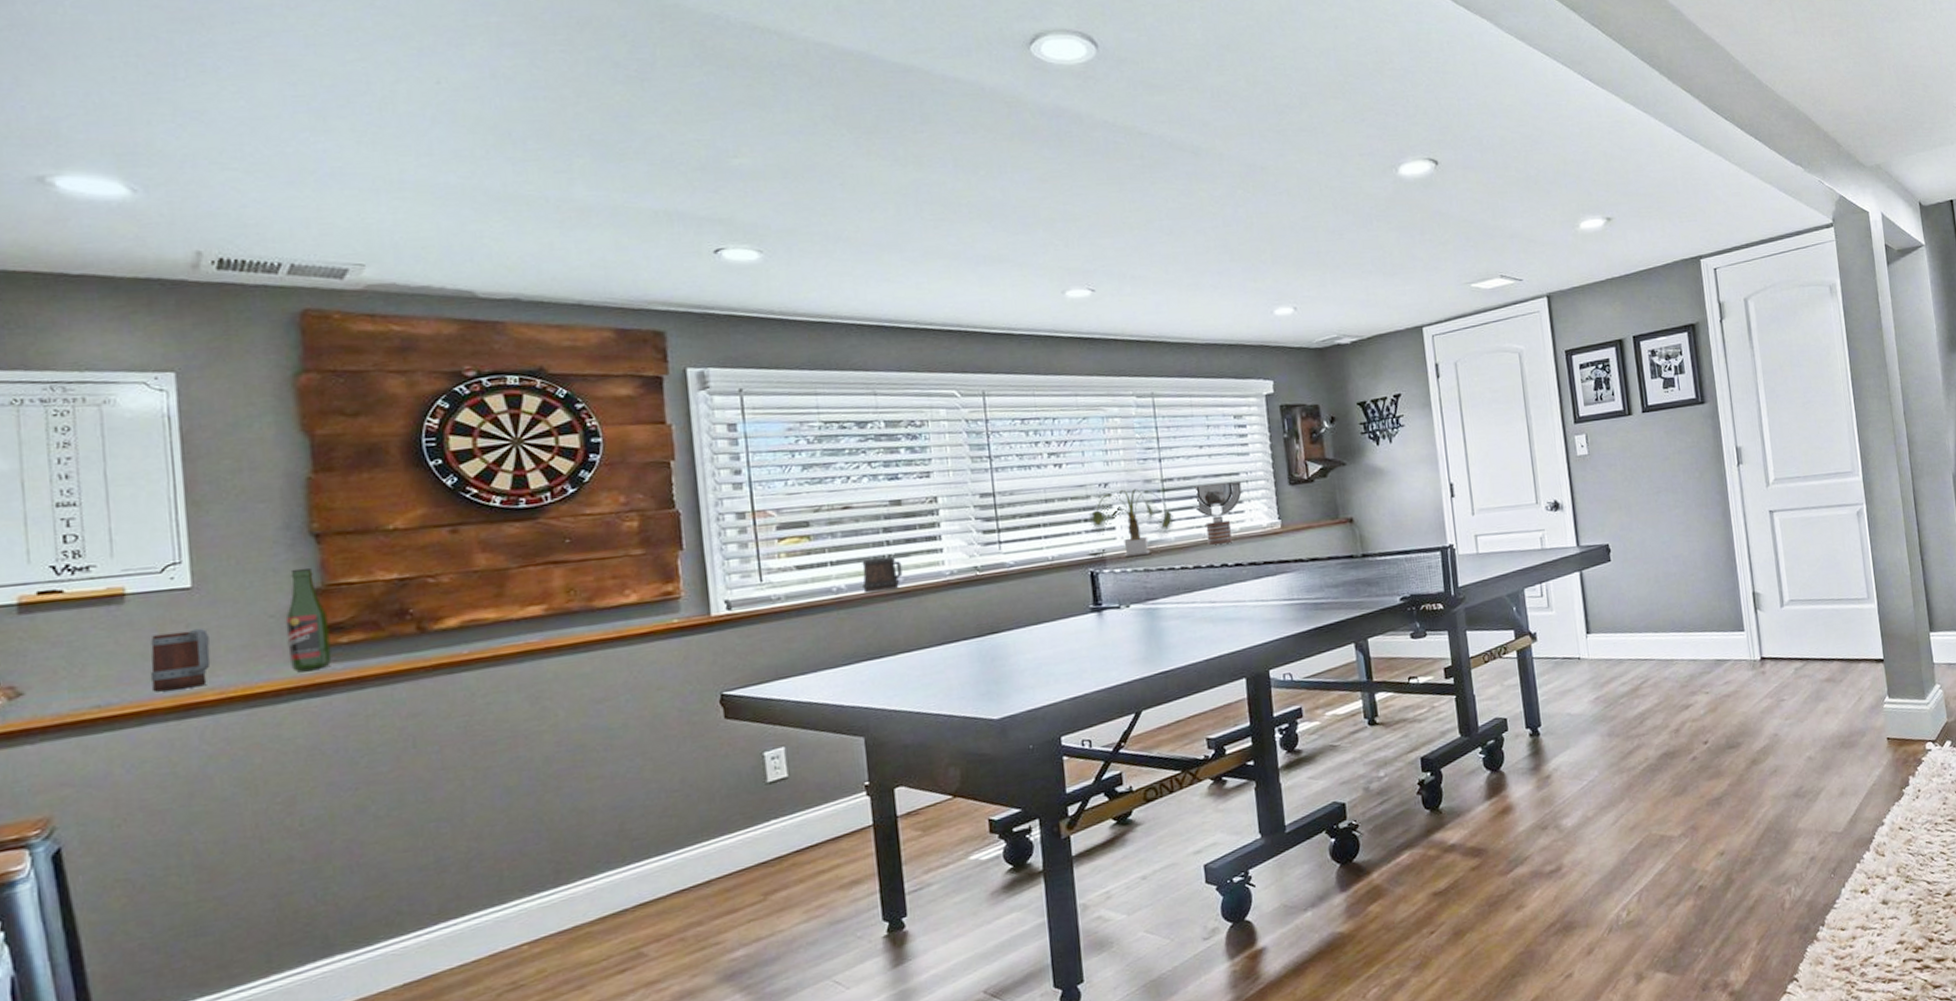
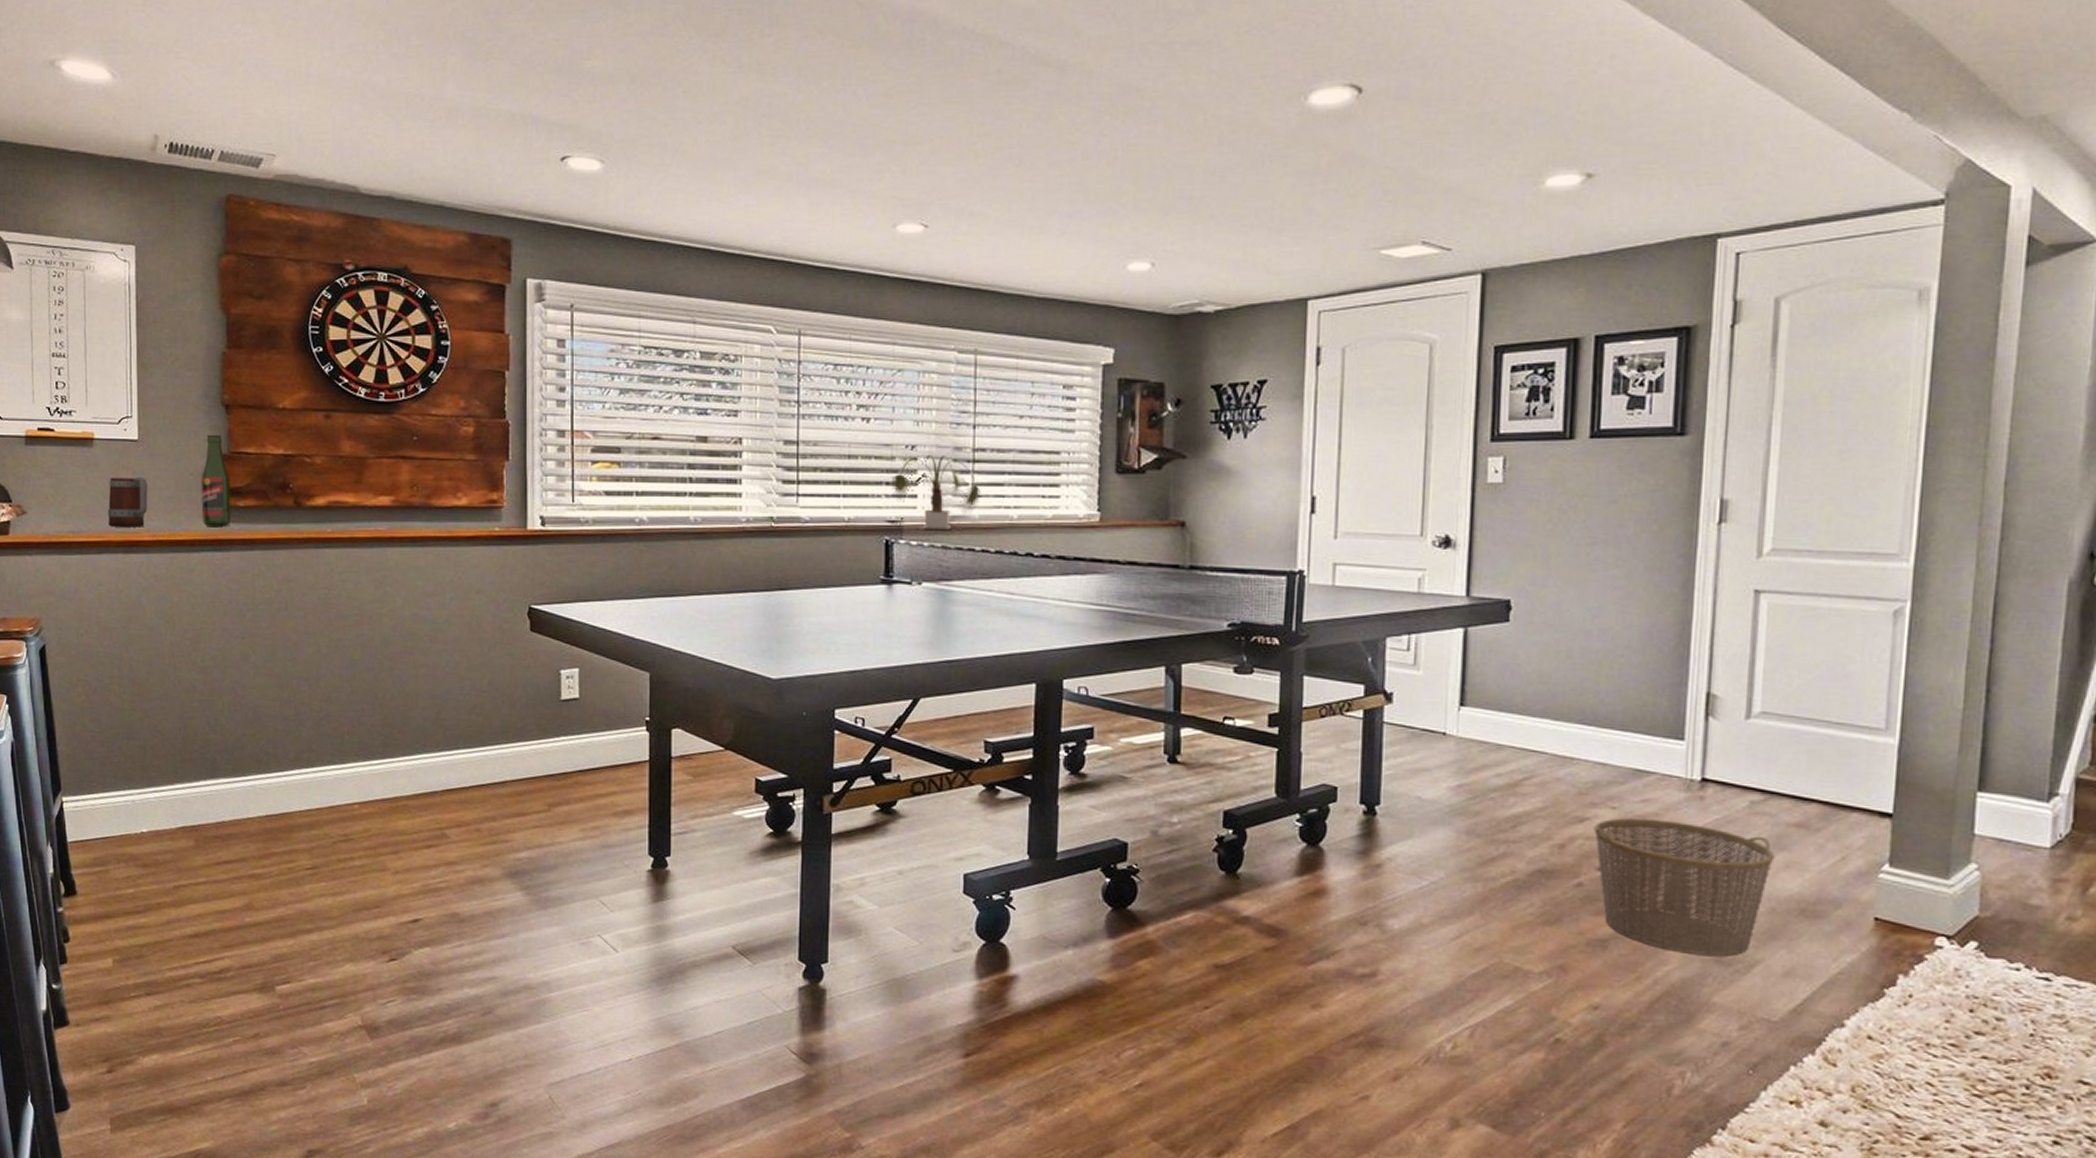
beer mug: present [862,556,903,593] -> none [663,494,701,529]
trophy: present [1191,480,1242,545] -> none [1004,460,1060,530]
basket: none [1696,693,1818,796] -> present [1593,818,1775,957]

